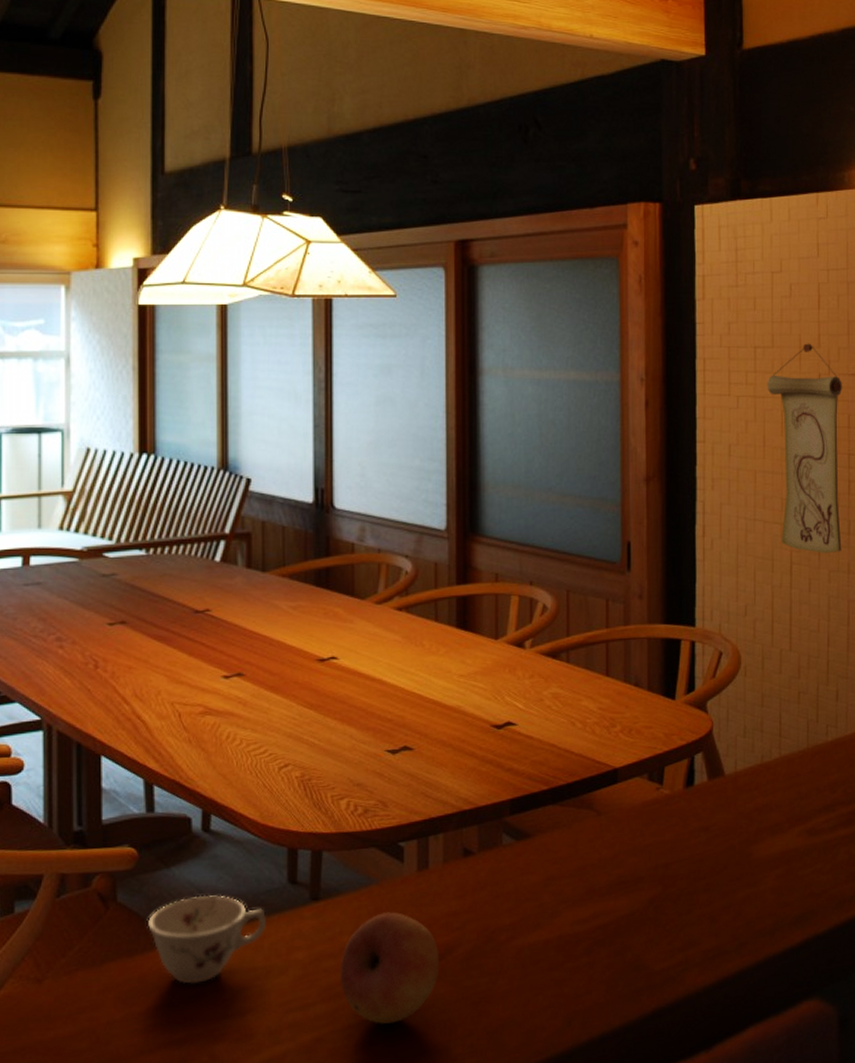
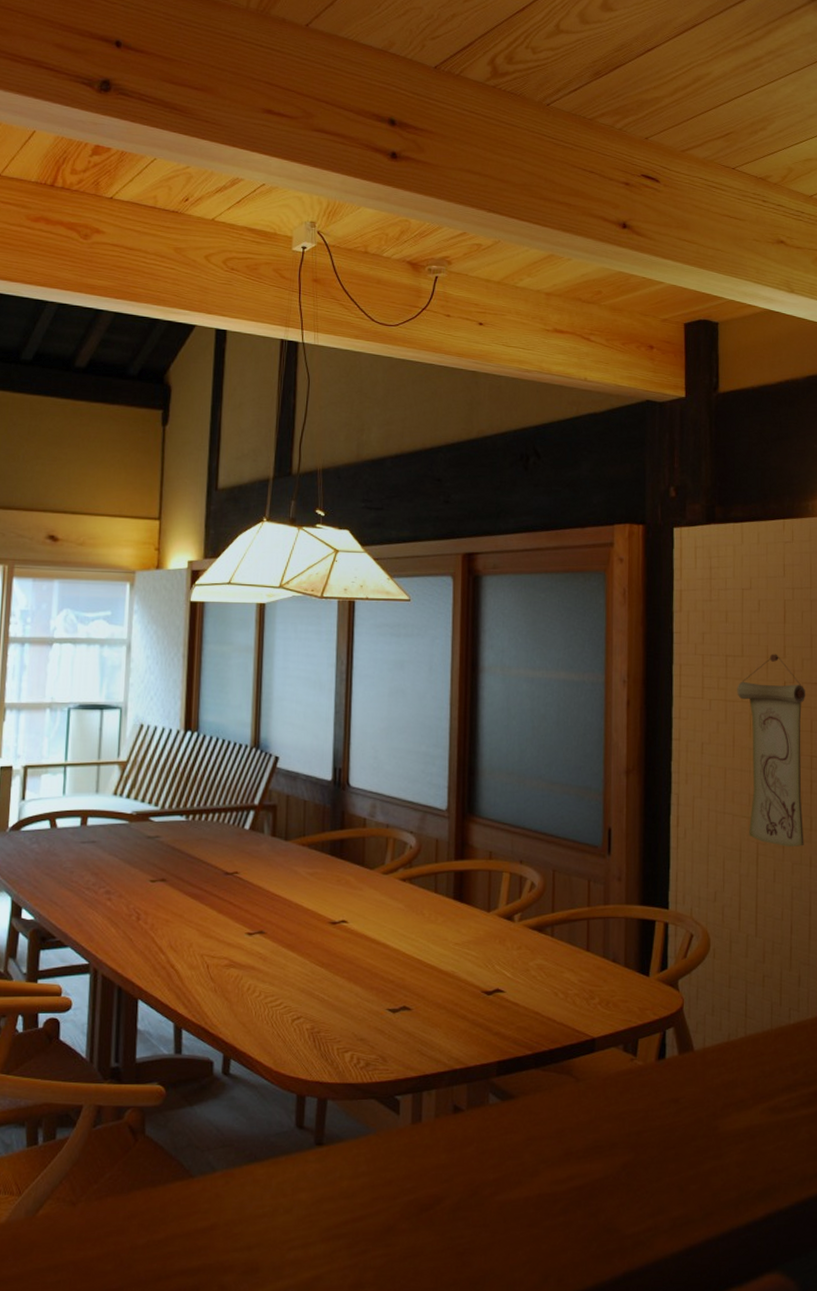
teacup: present [147,894,267,985] -> none [170,1133,276,1217]
fruit: present [341,912,440,1024] -> none [339,1161,429,1267]

